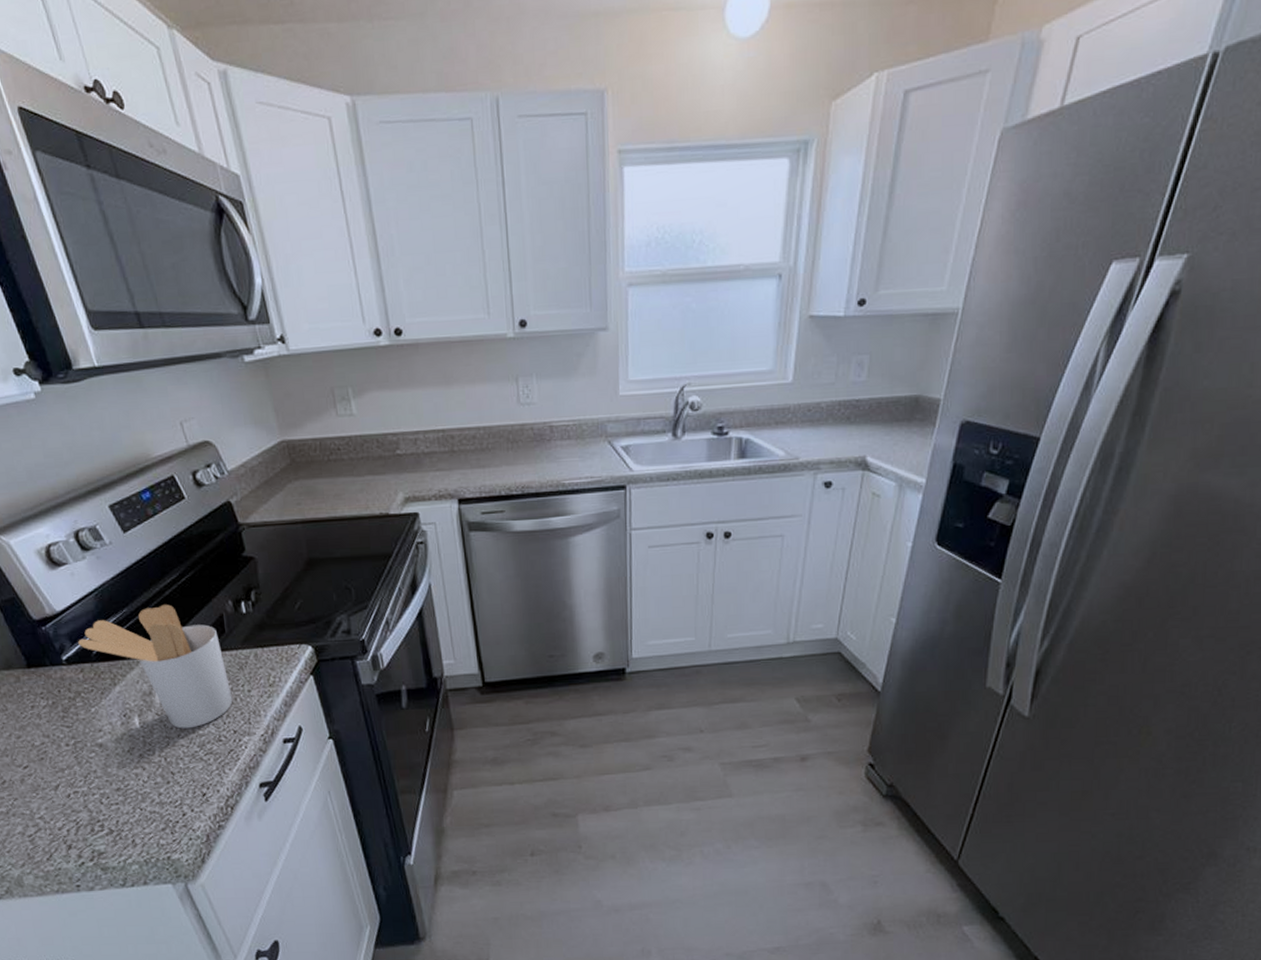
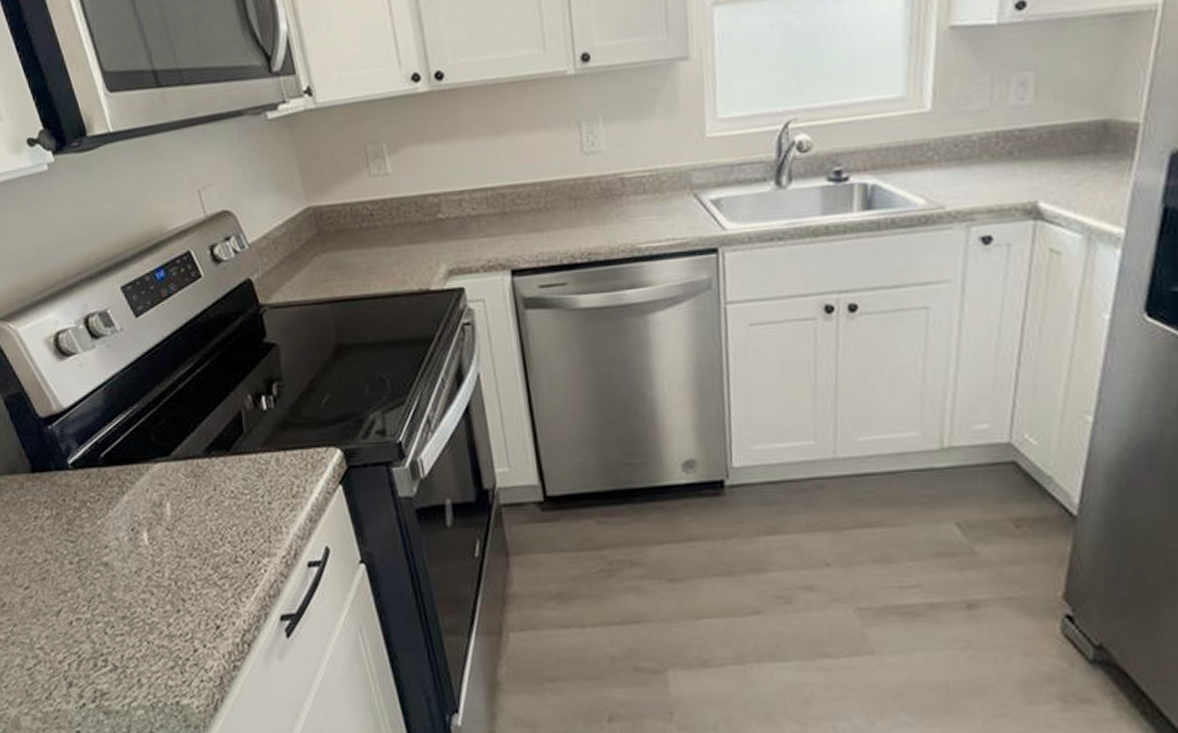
utensil holder: present [78,604,233,729] -> none [85,400,251,547]

